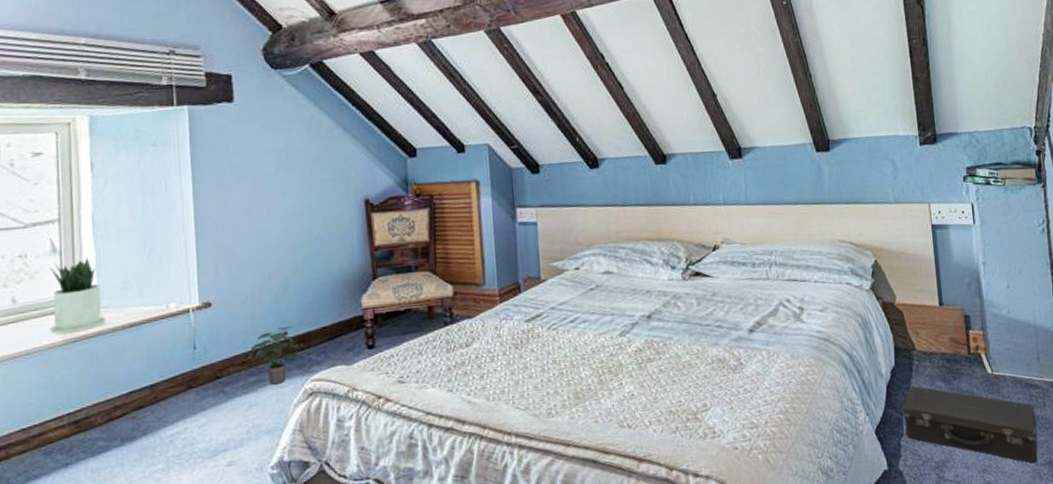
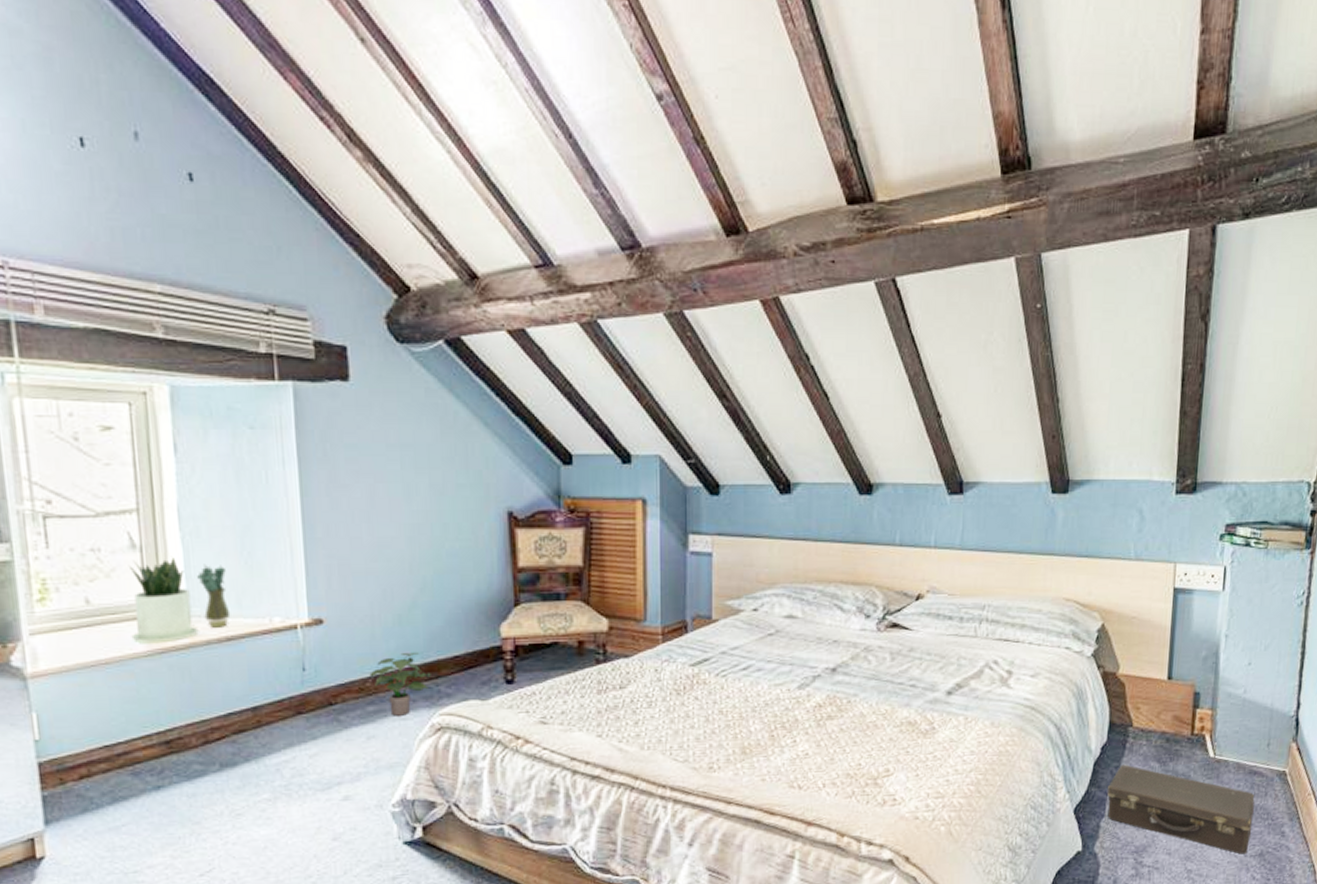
vase: none [107,261,134,317] -> present [197,564,231,628]

